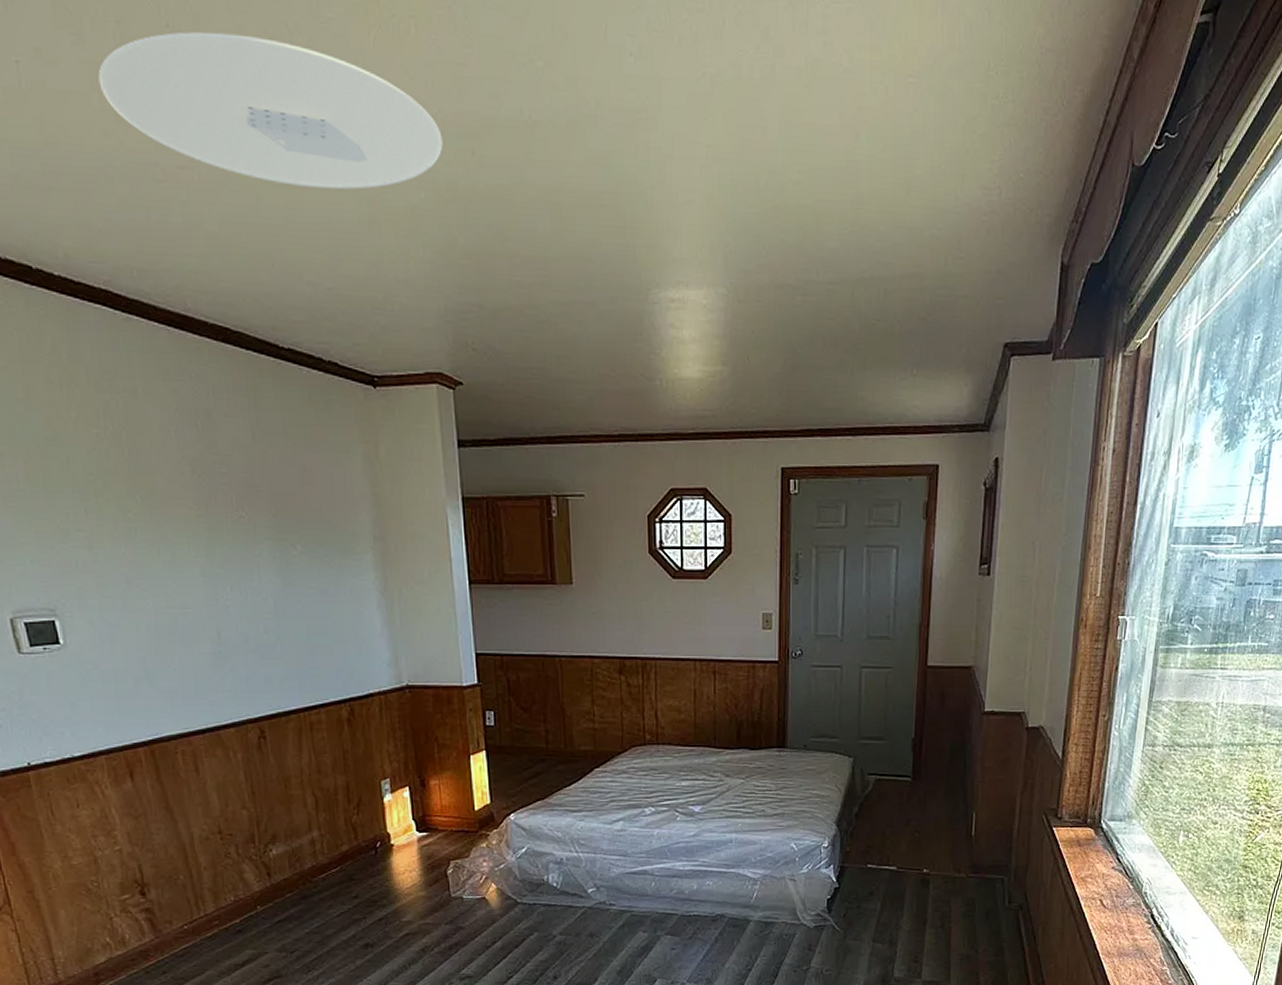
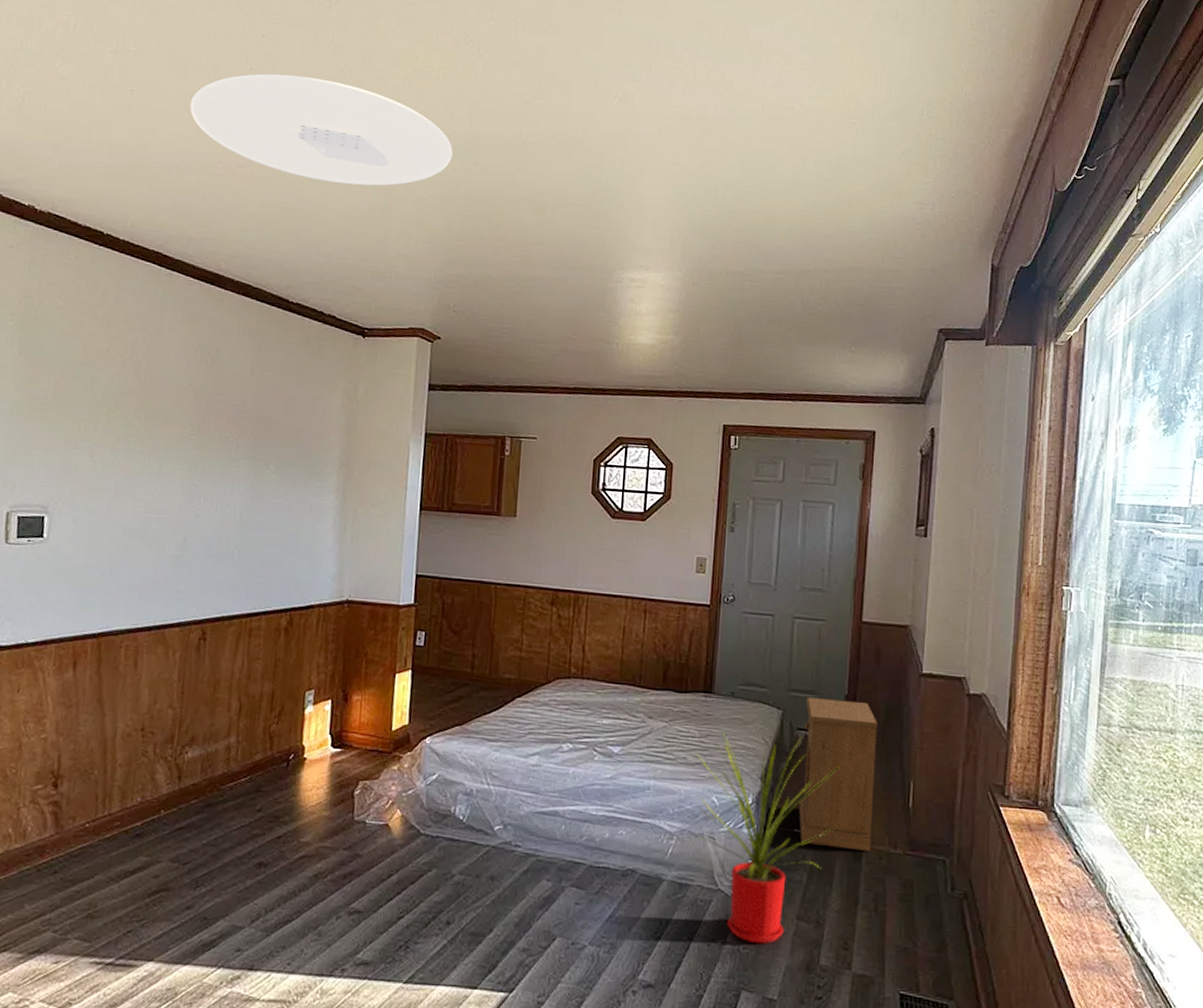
house plant: none [770,782,908,965] -> present [688,731,839,943]
nightstand: none [872,743,943,878] -> present [799,697,878,851]

